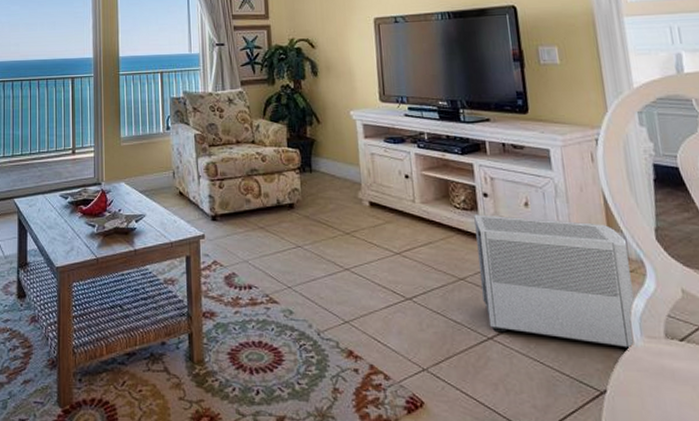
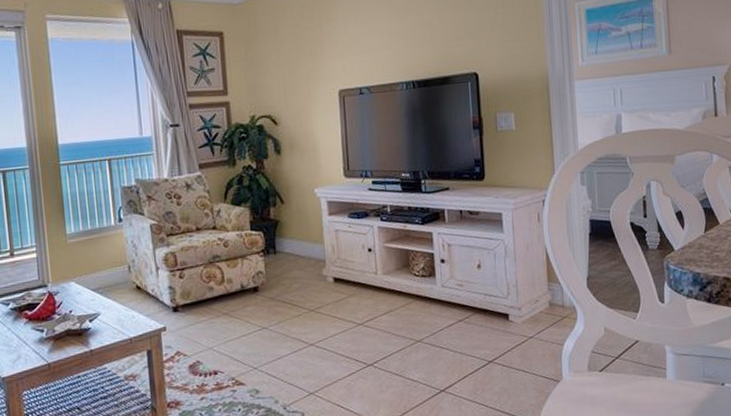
air purifier: present [474,214,634,352] -> none [432,278,566,386]

